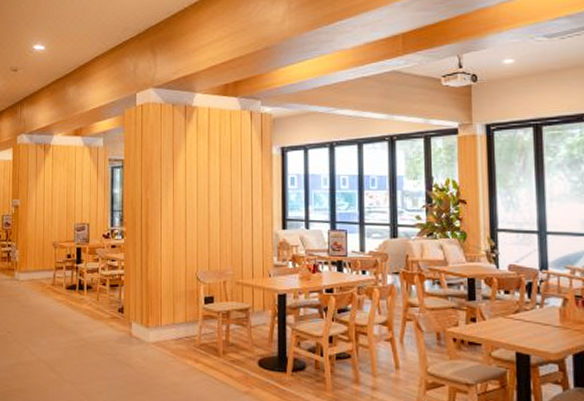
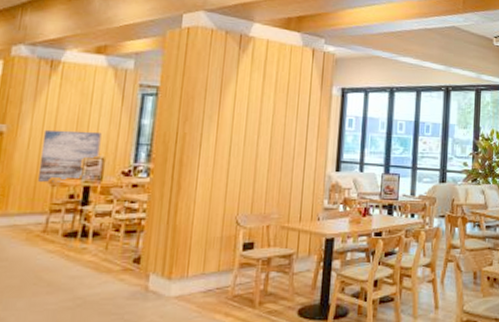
wall art: none [44,201,85,245] -> present [37,129,102,182]

